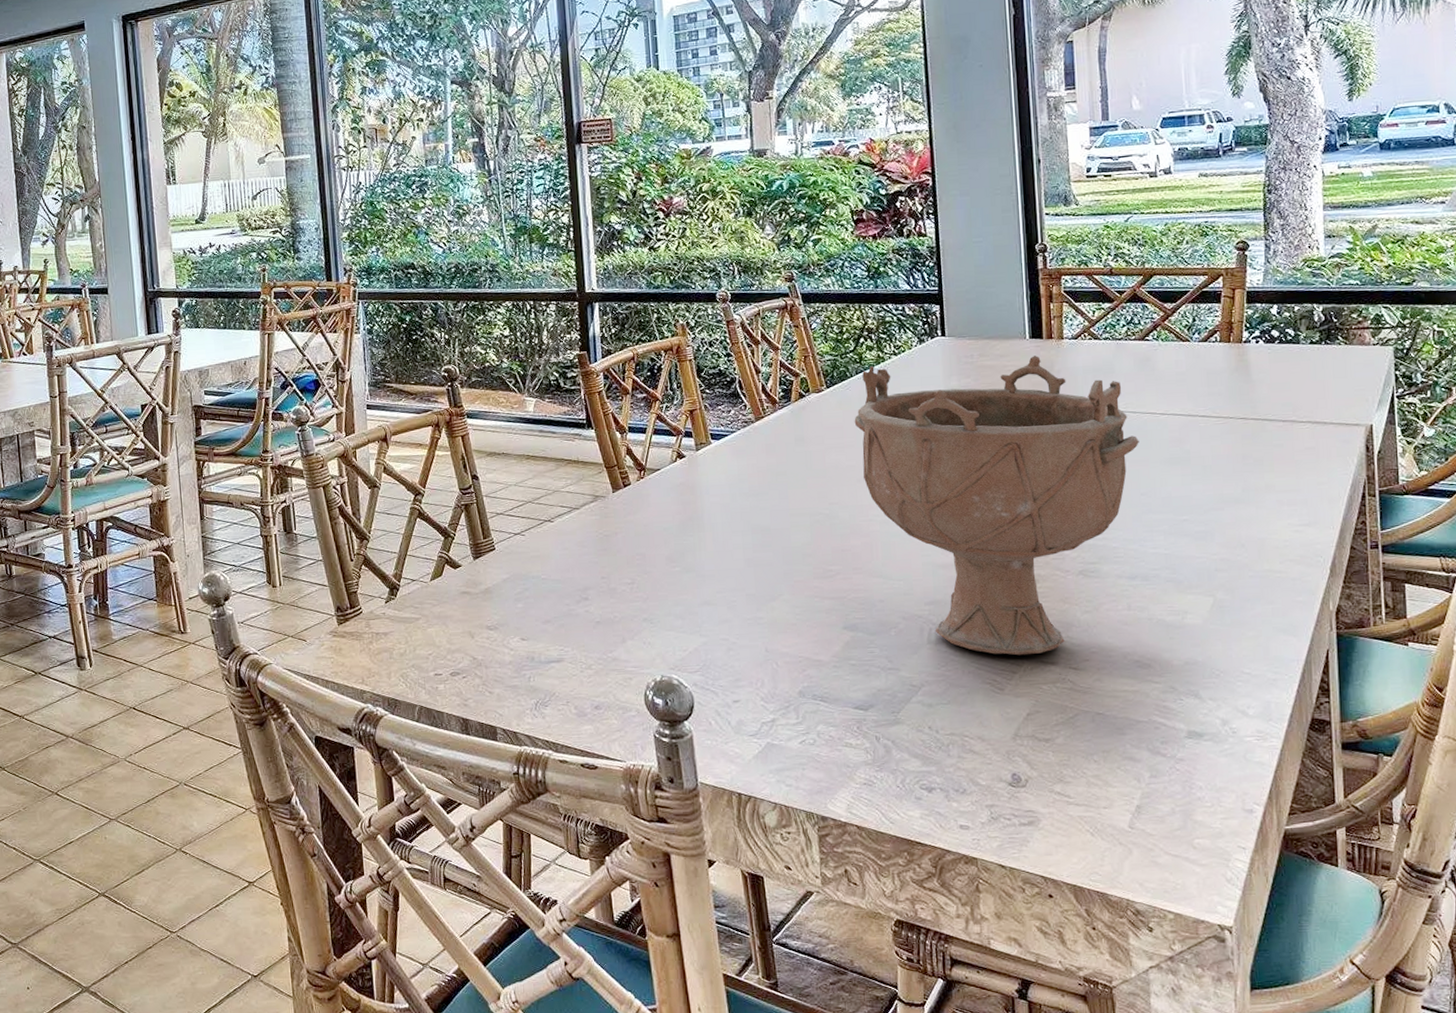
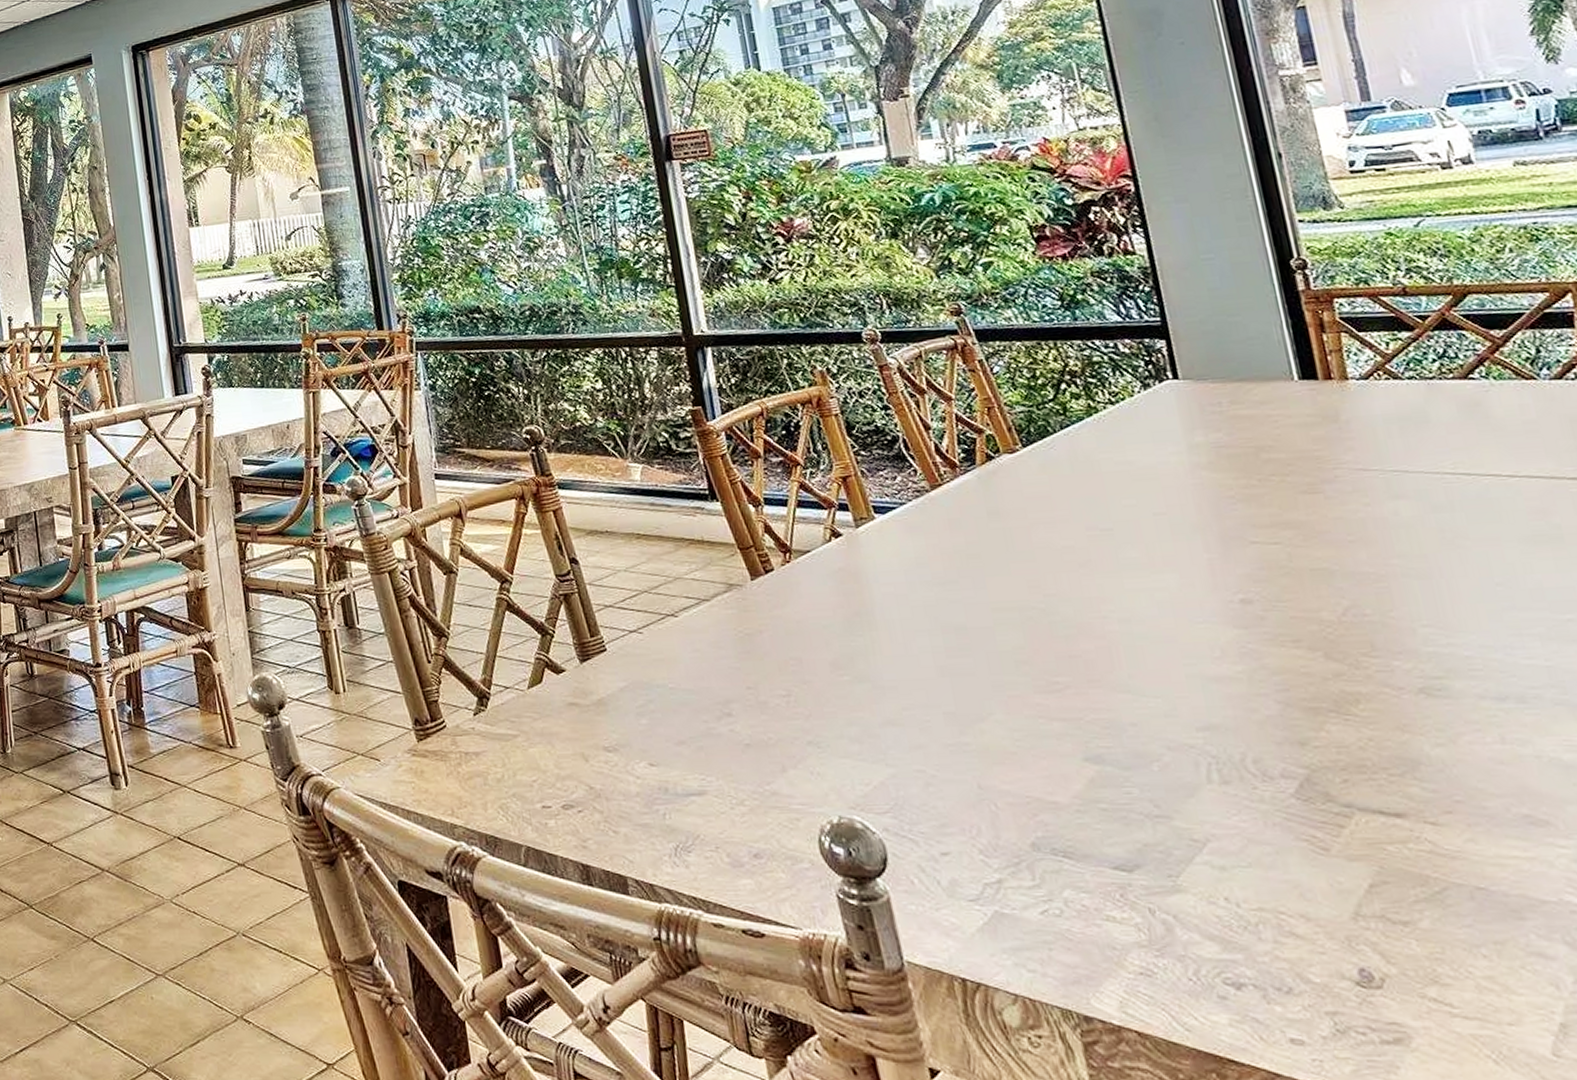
decorative bowl: present [854,355,1139,656] -> none [1065,401,1482,803]

